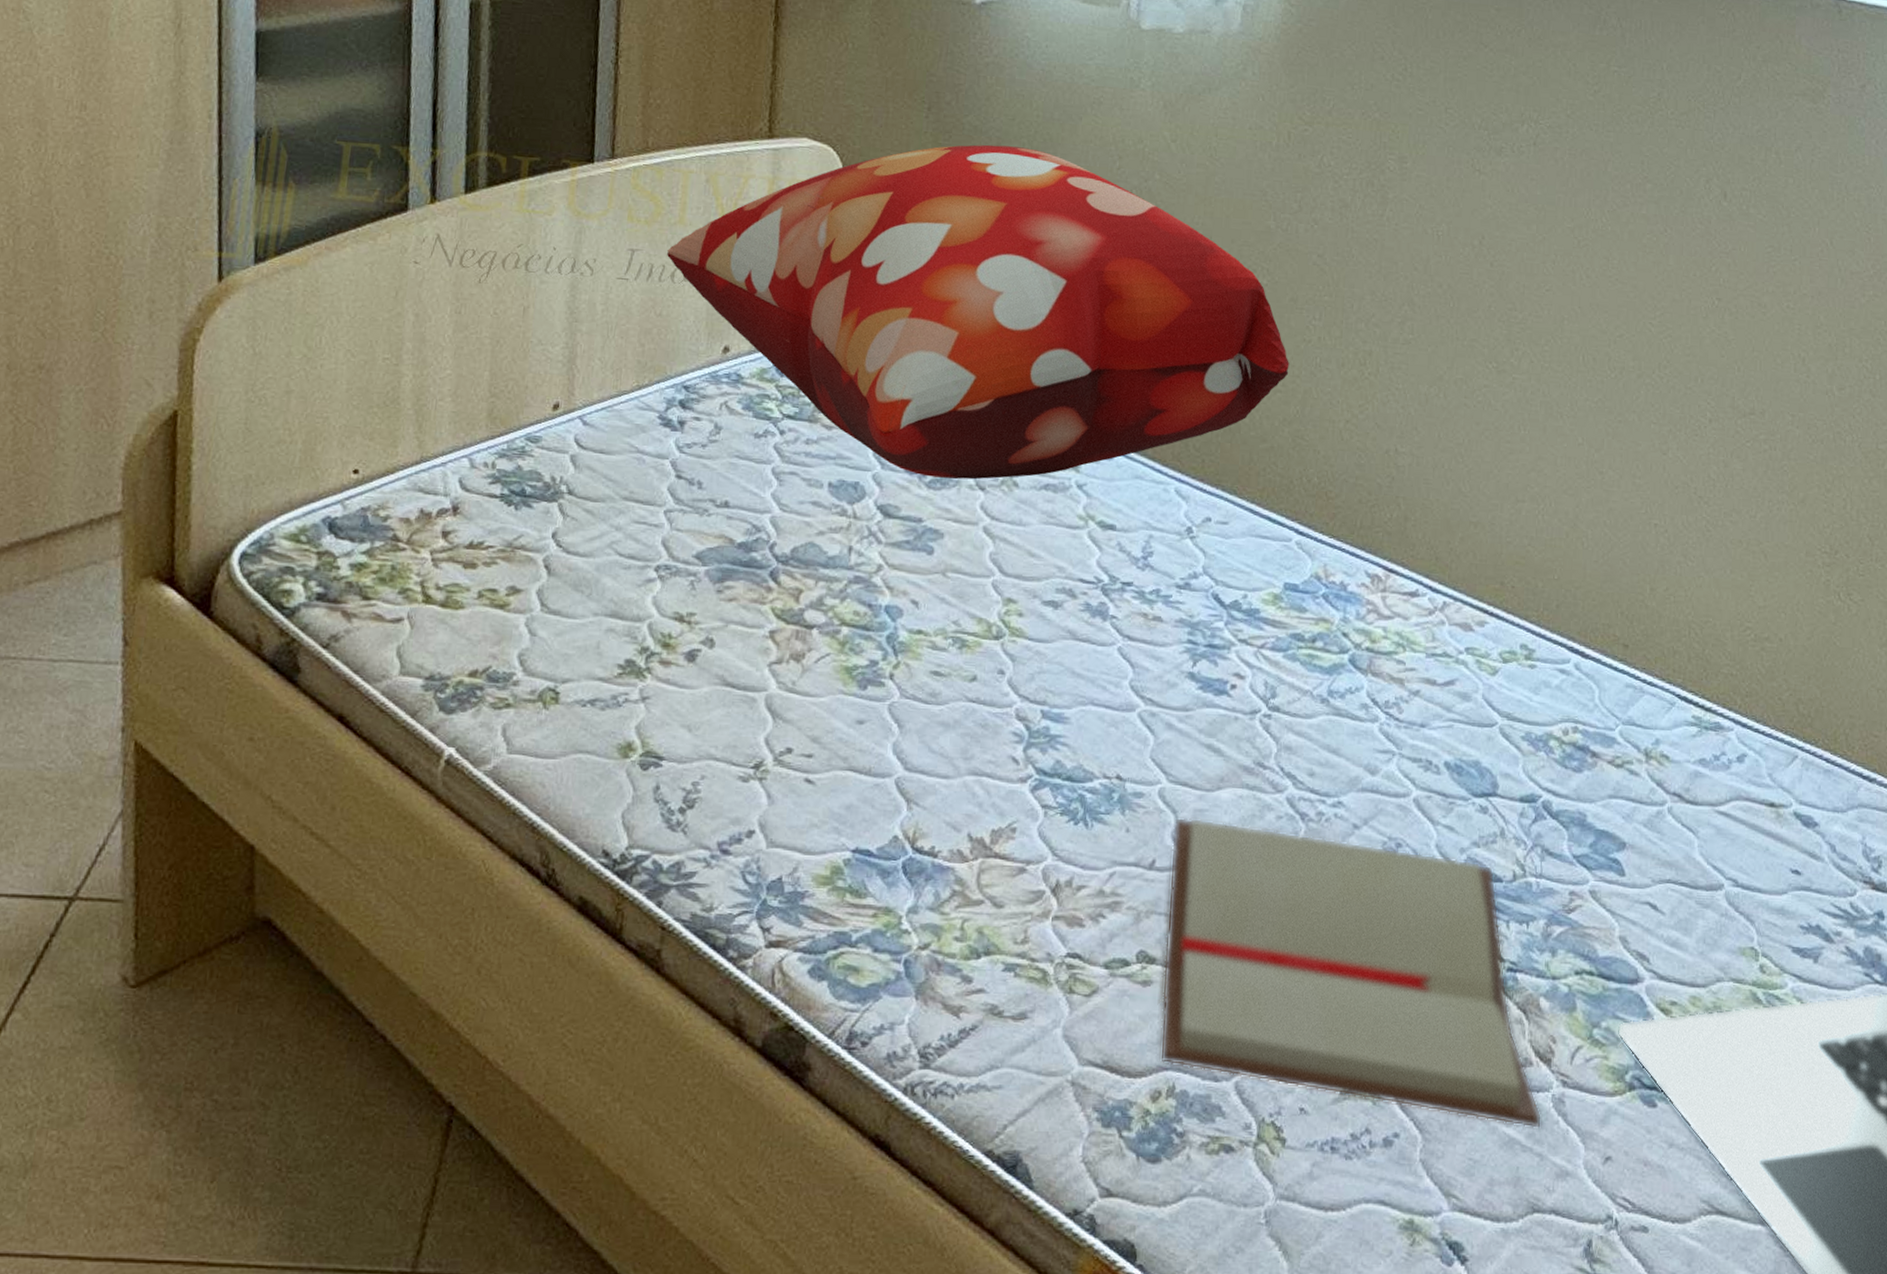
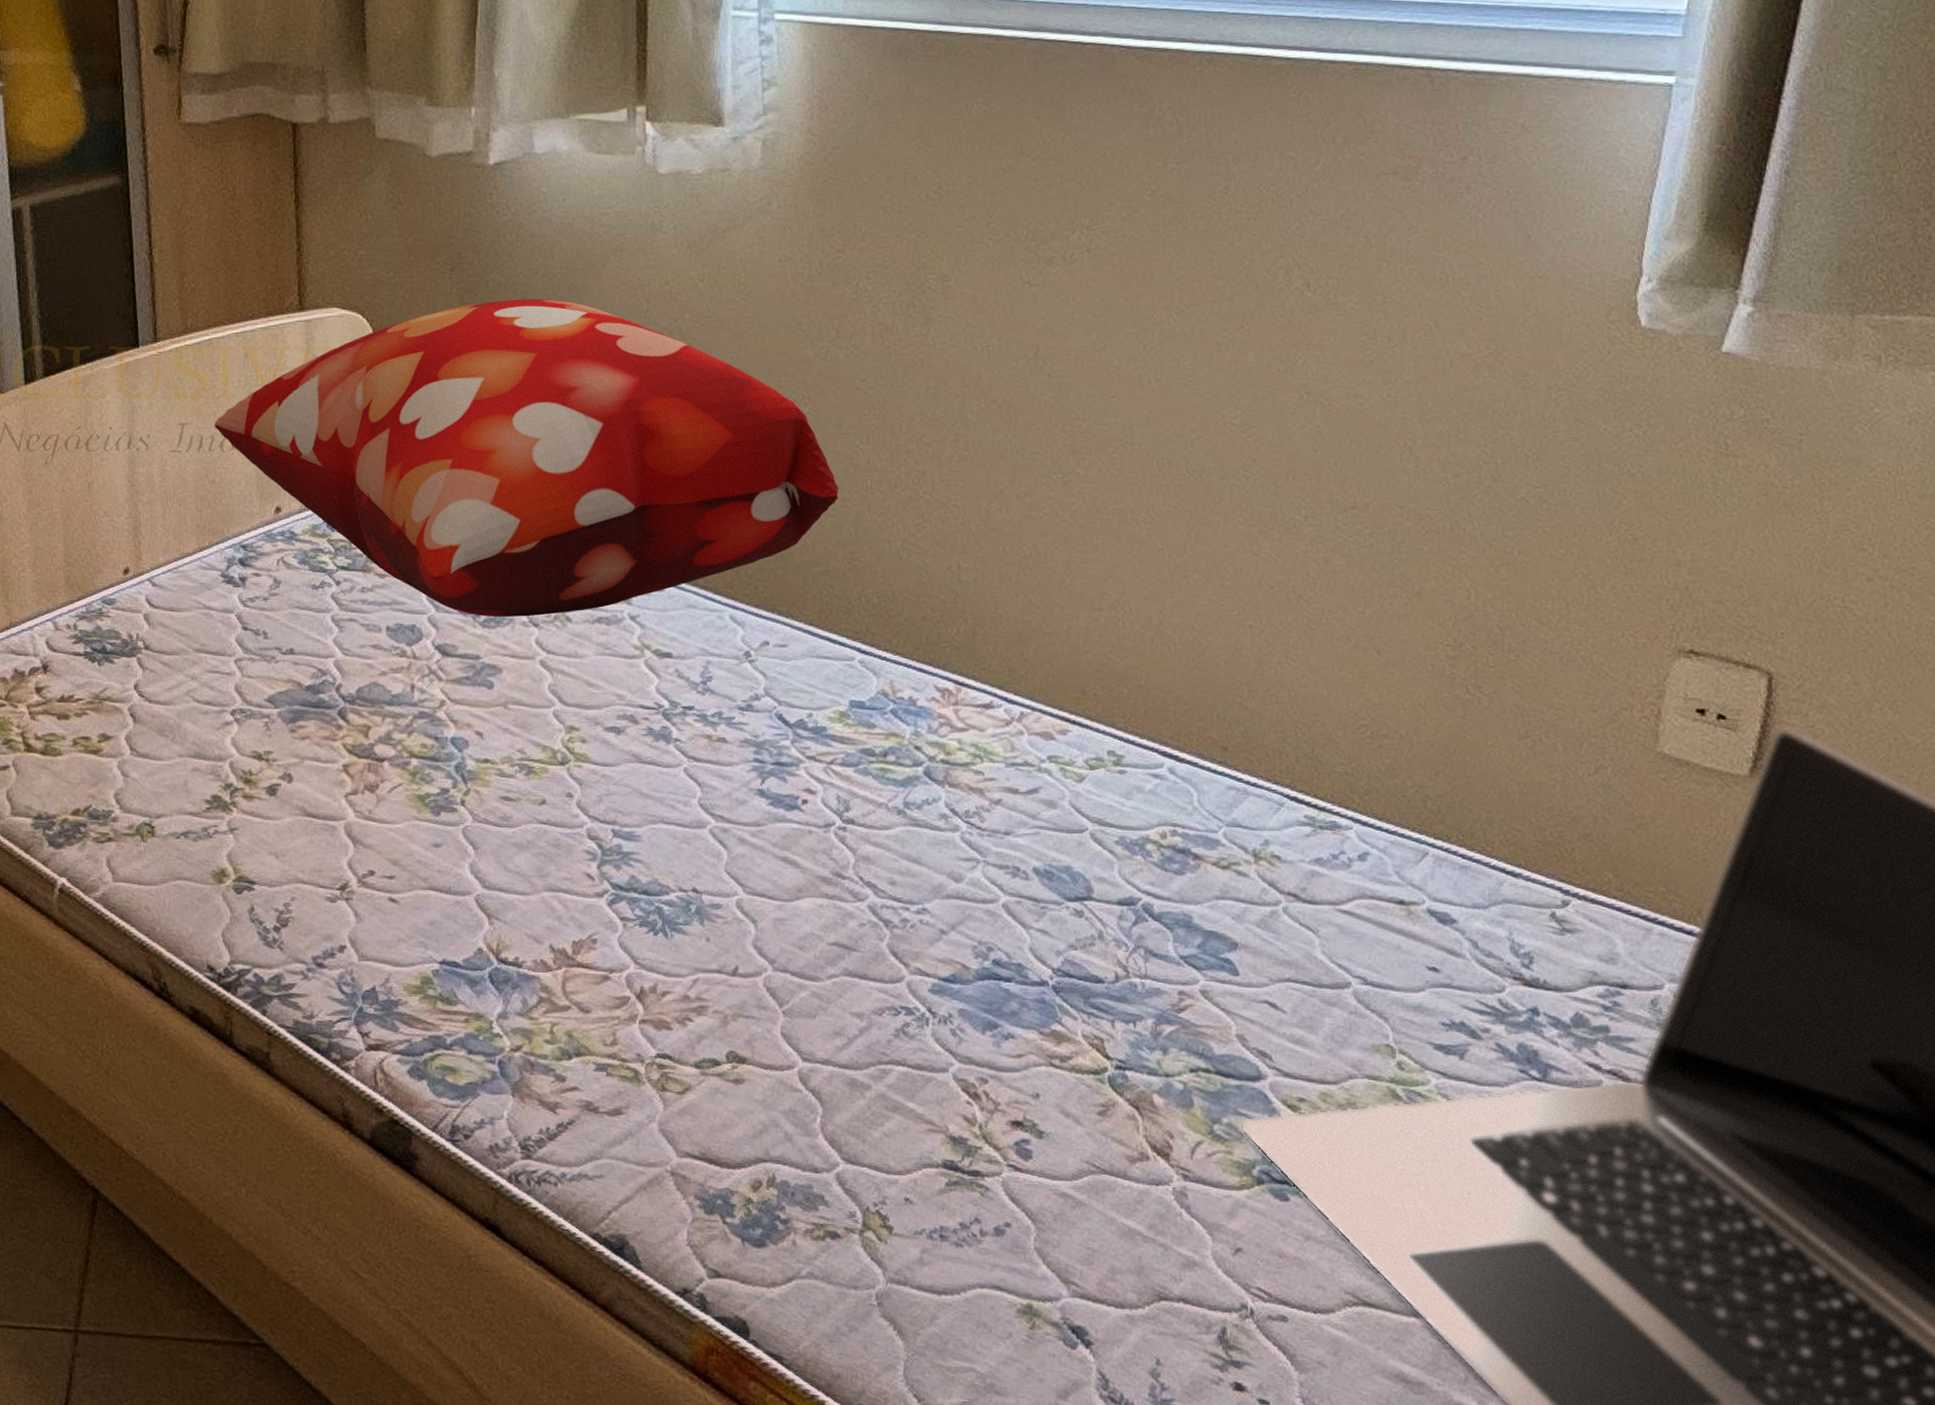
paperback book: present [1159,817,1542,1130] -> none [753,926,1164,1221]

